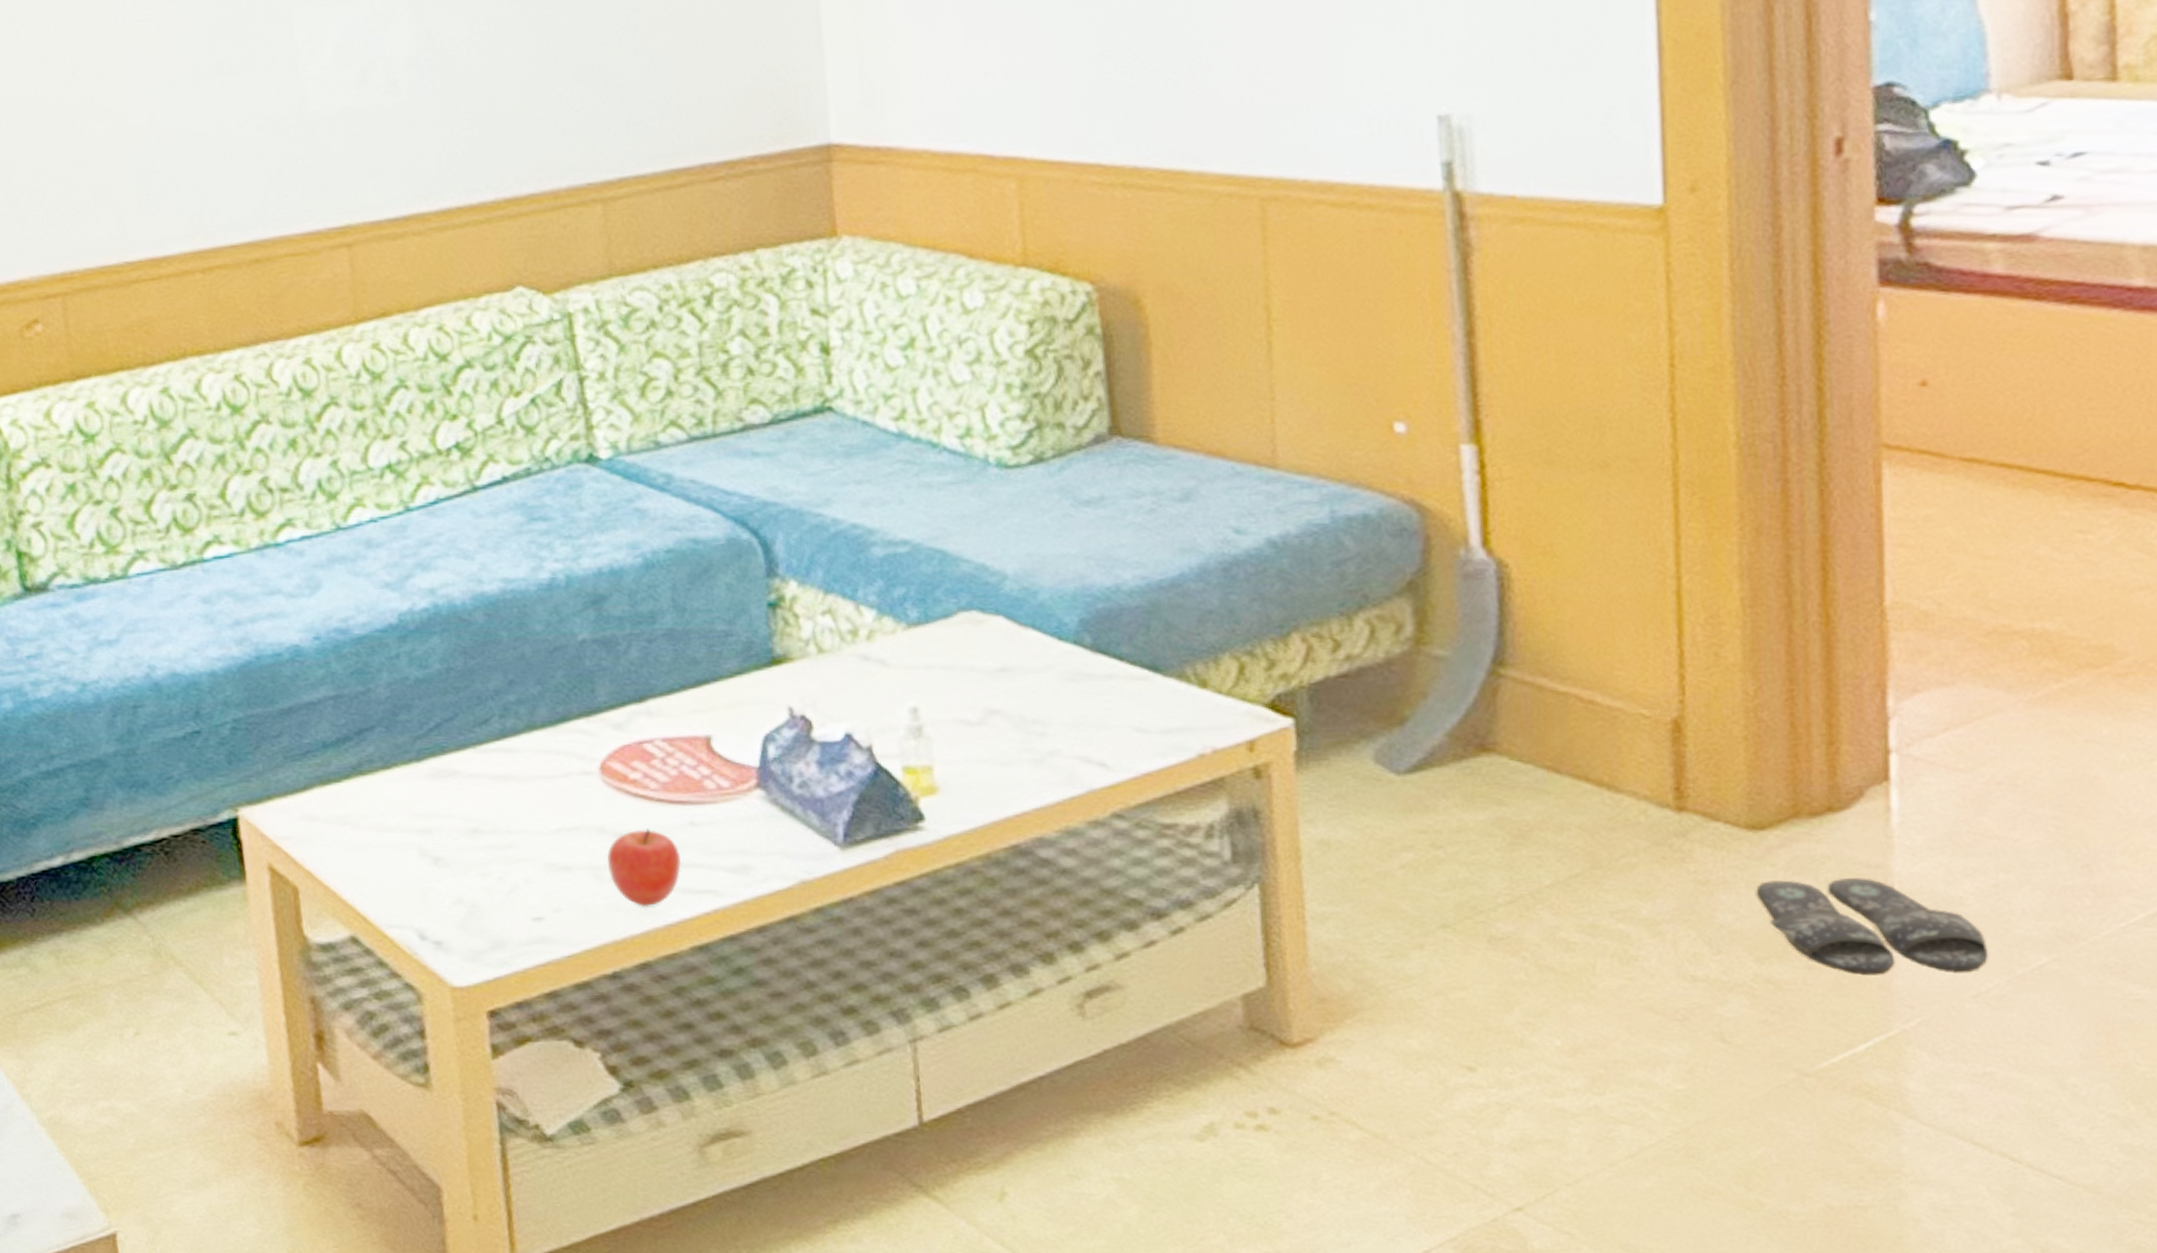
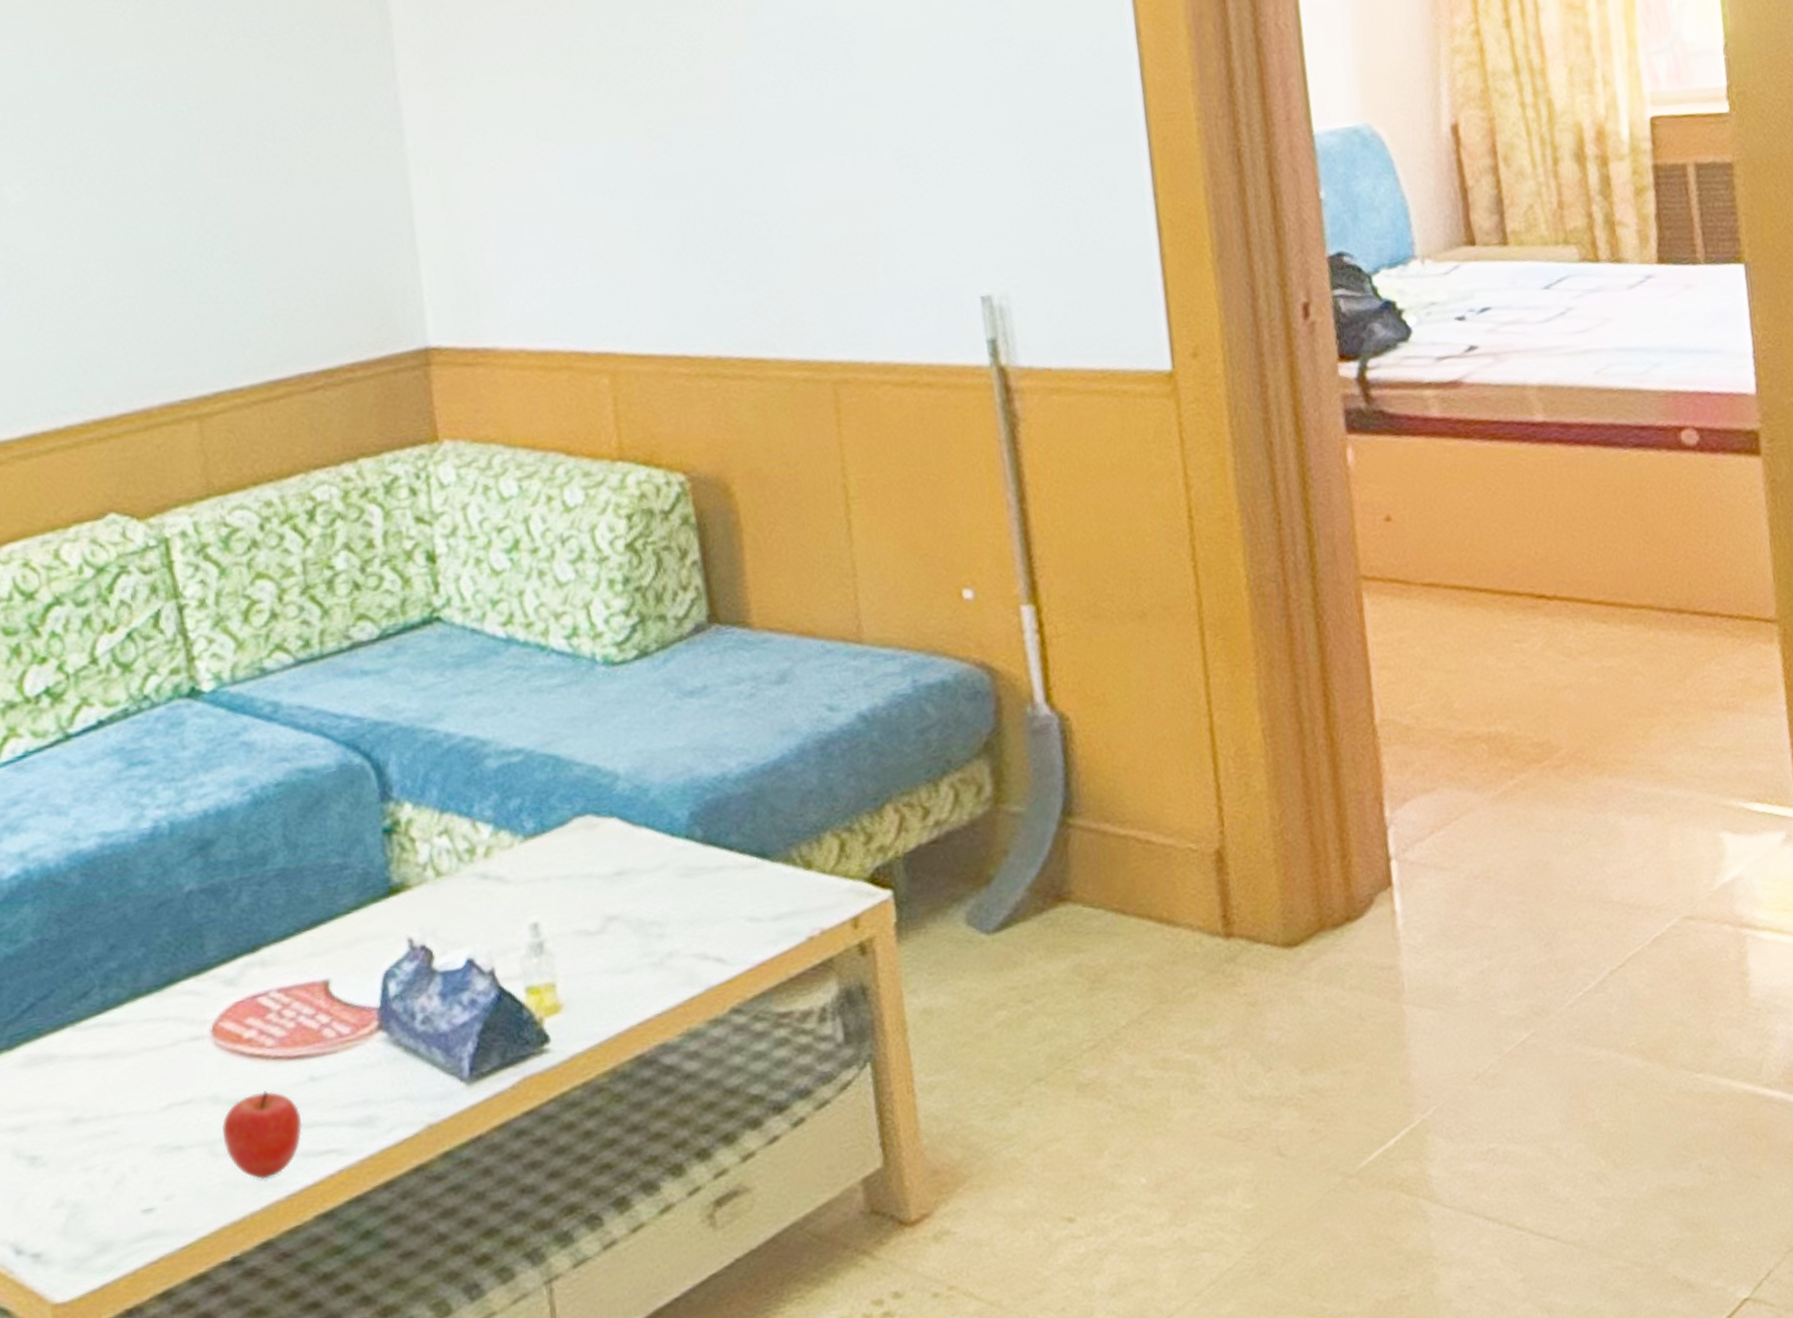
slippers: present [1757,877,1987,974] -> none [1296,979,1482,1072]

